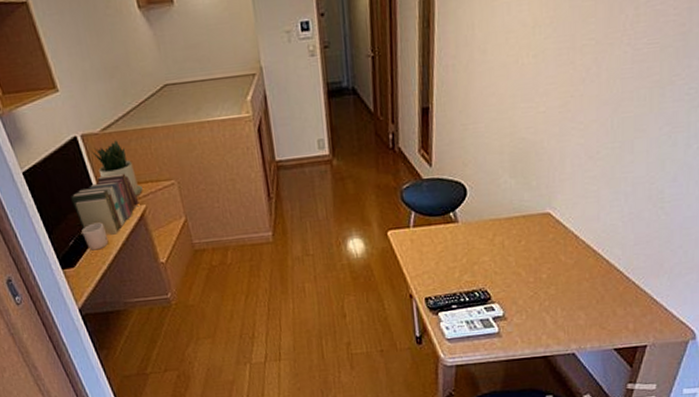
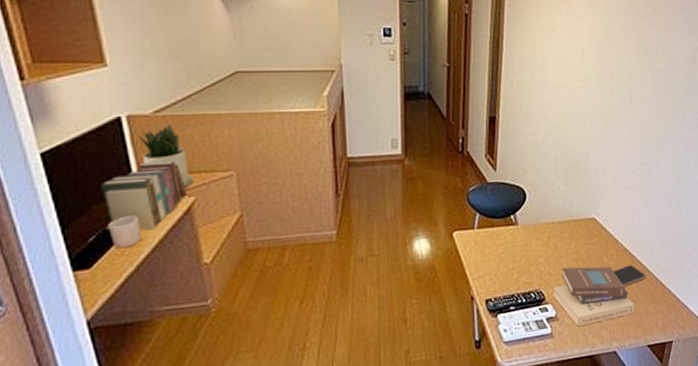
books: none [499,265,600,327] -> present [552,266,636,327]
mobile phone: none [573,263,614,287] -> present [614,265,646,287]

